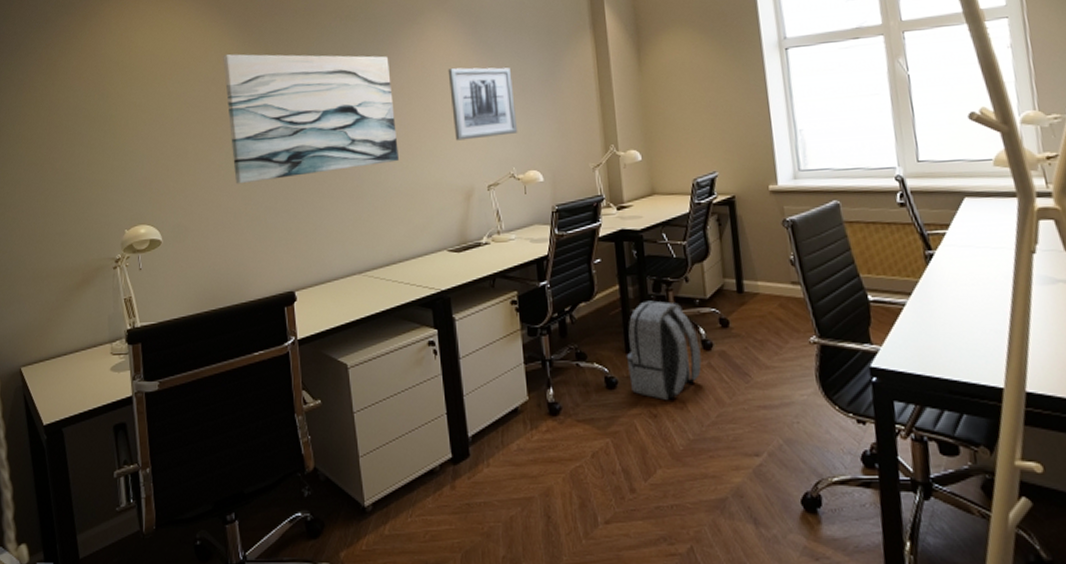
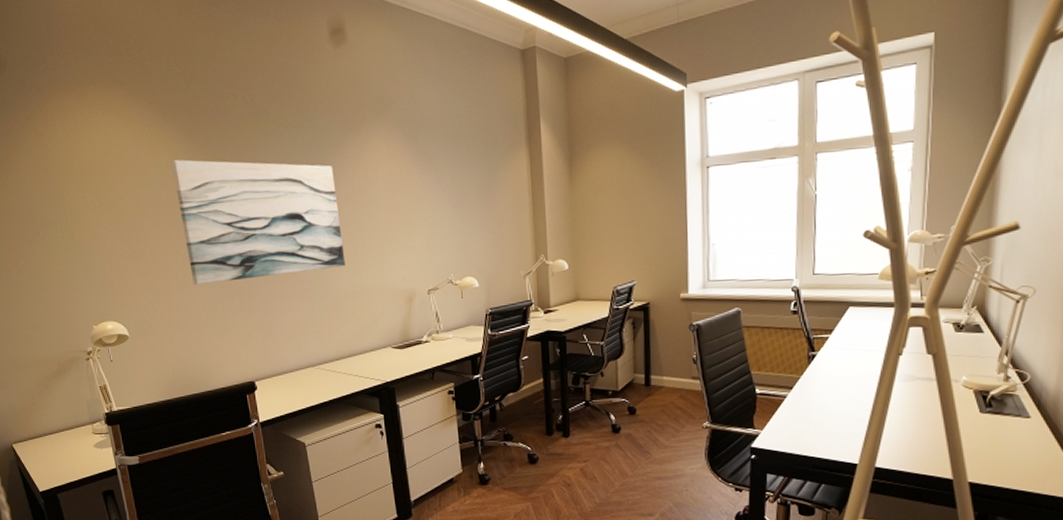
wall art: present [448,67,518,141] -> none [390,178,456,248]
backpack: present [626,300,702,400] -> none [546,392,610,472]

